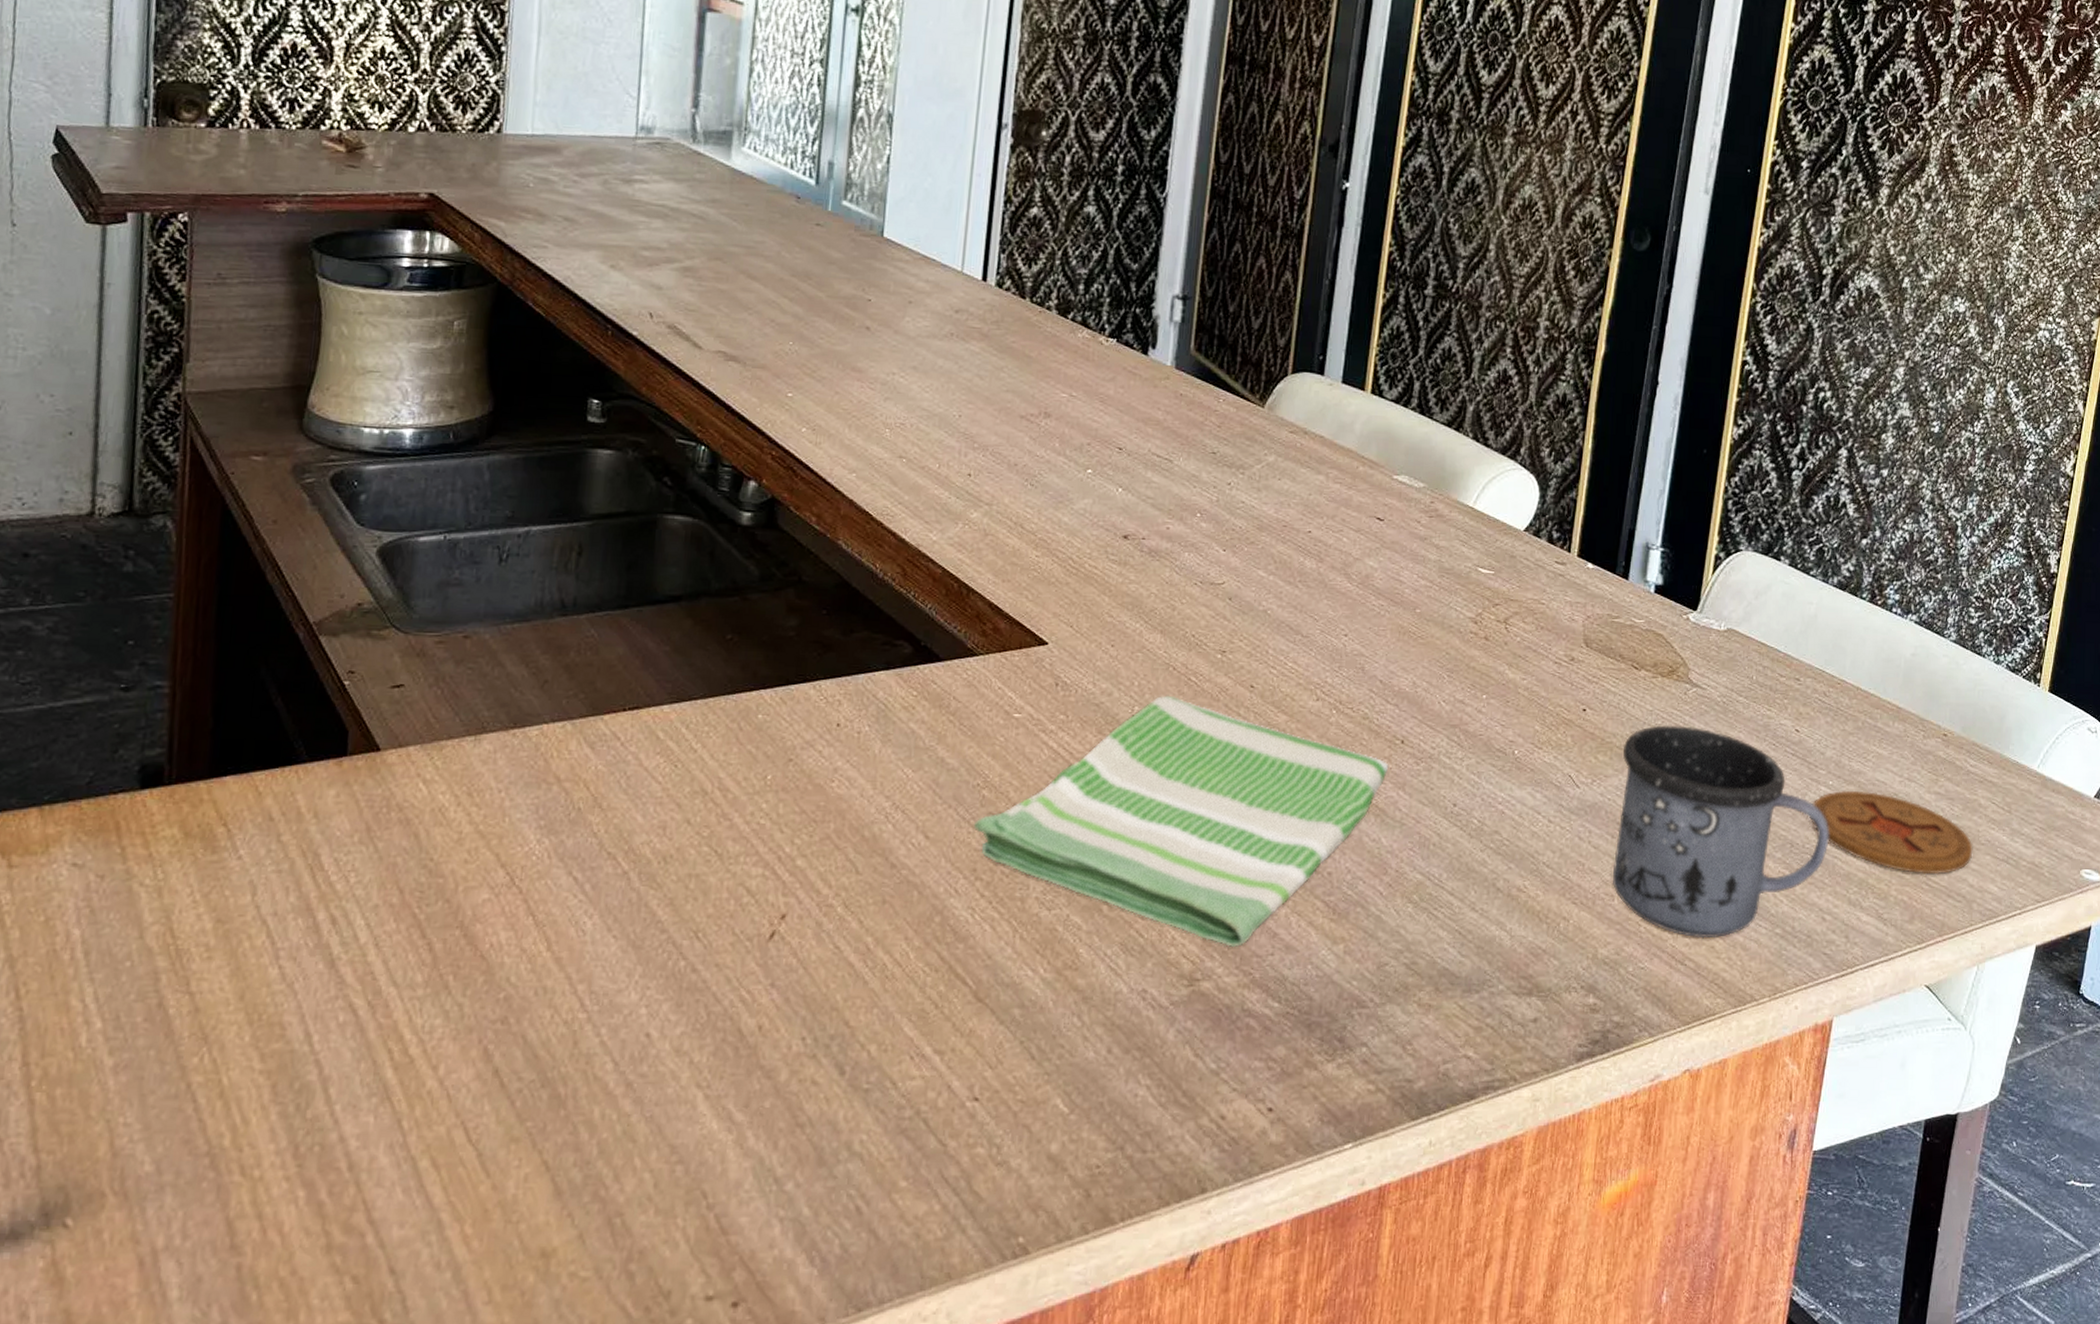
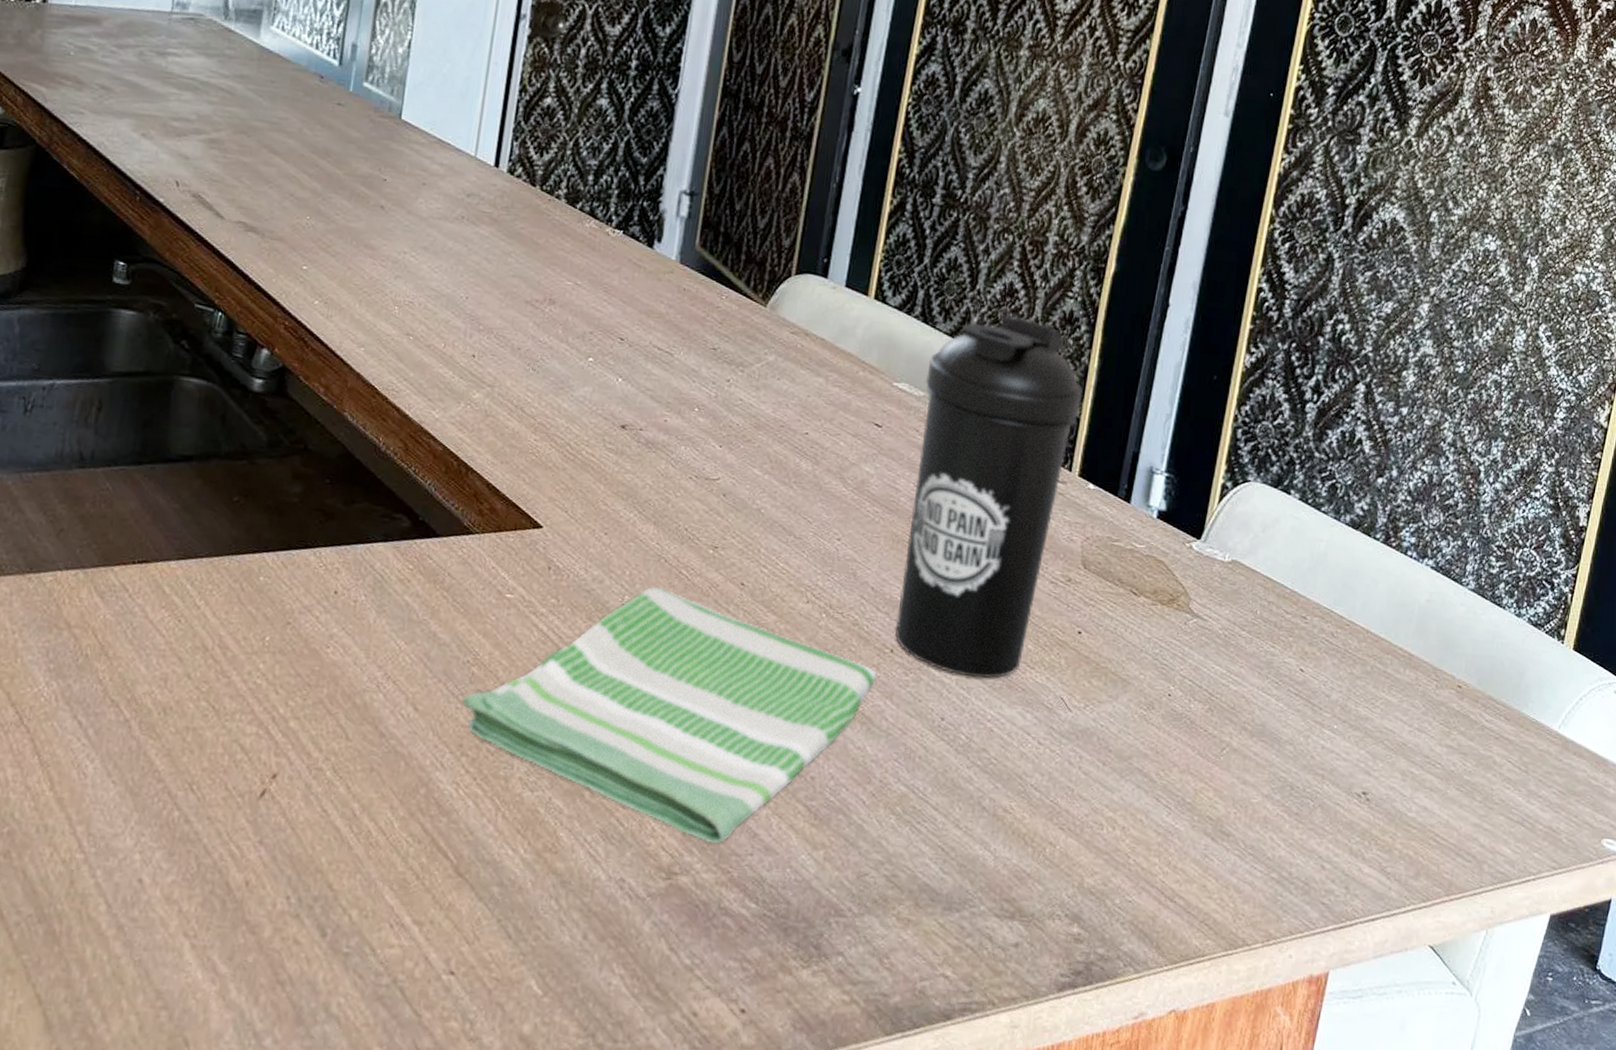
water bottle: none [1404,402,1579,762] -> present [894,315,1084,679]
mug: present [1612,725,1829,939] -> none [1101,653,1332,877]
coaster: present [1811,791,1973,875] -> none [1313,736,1486,832]

